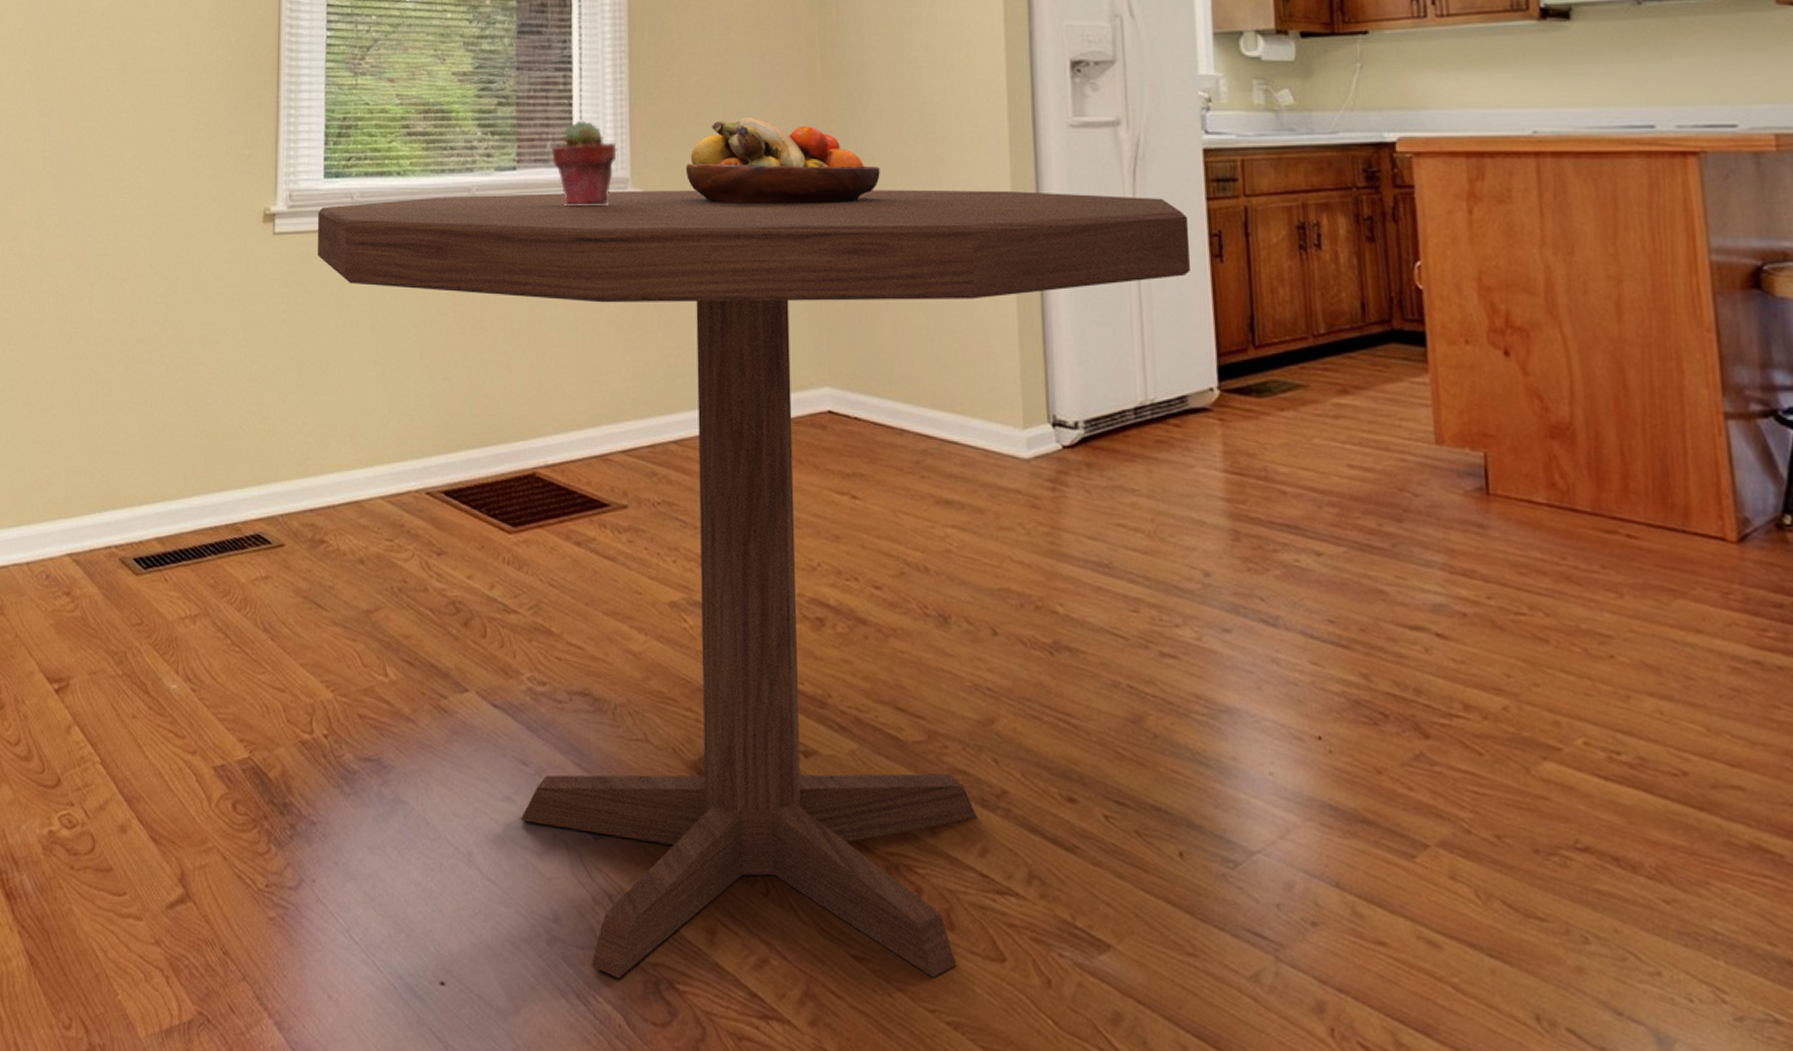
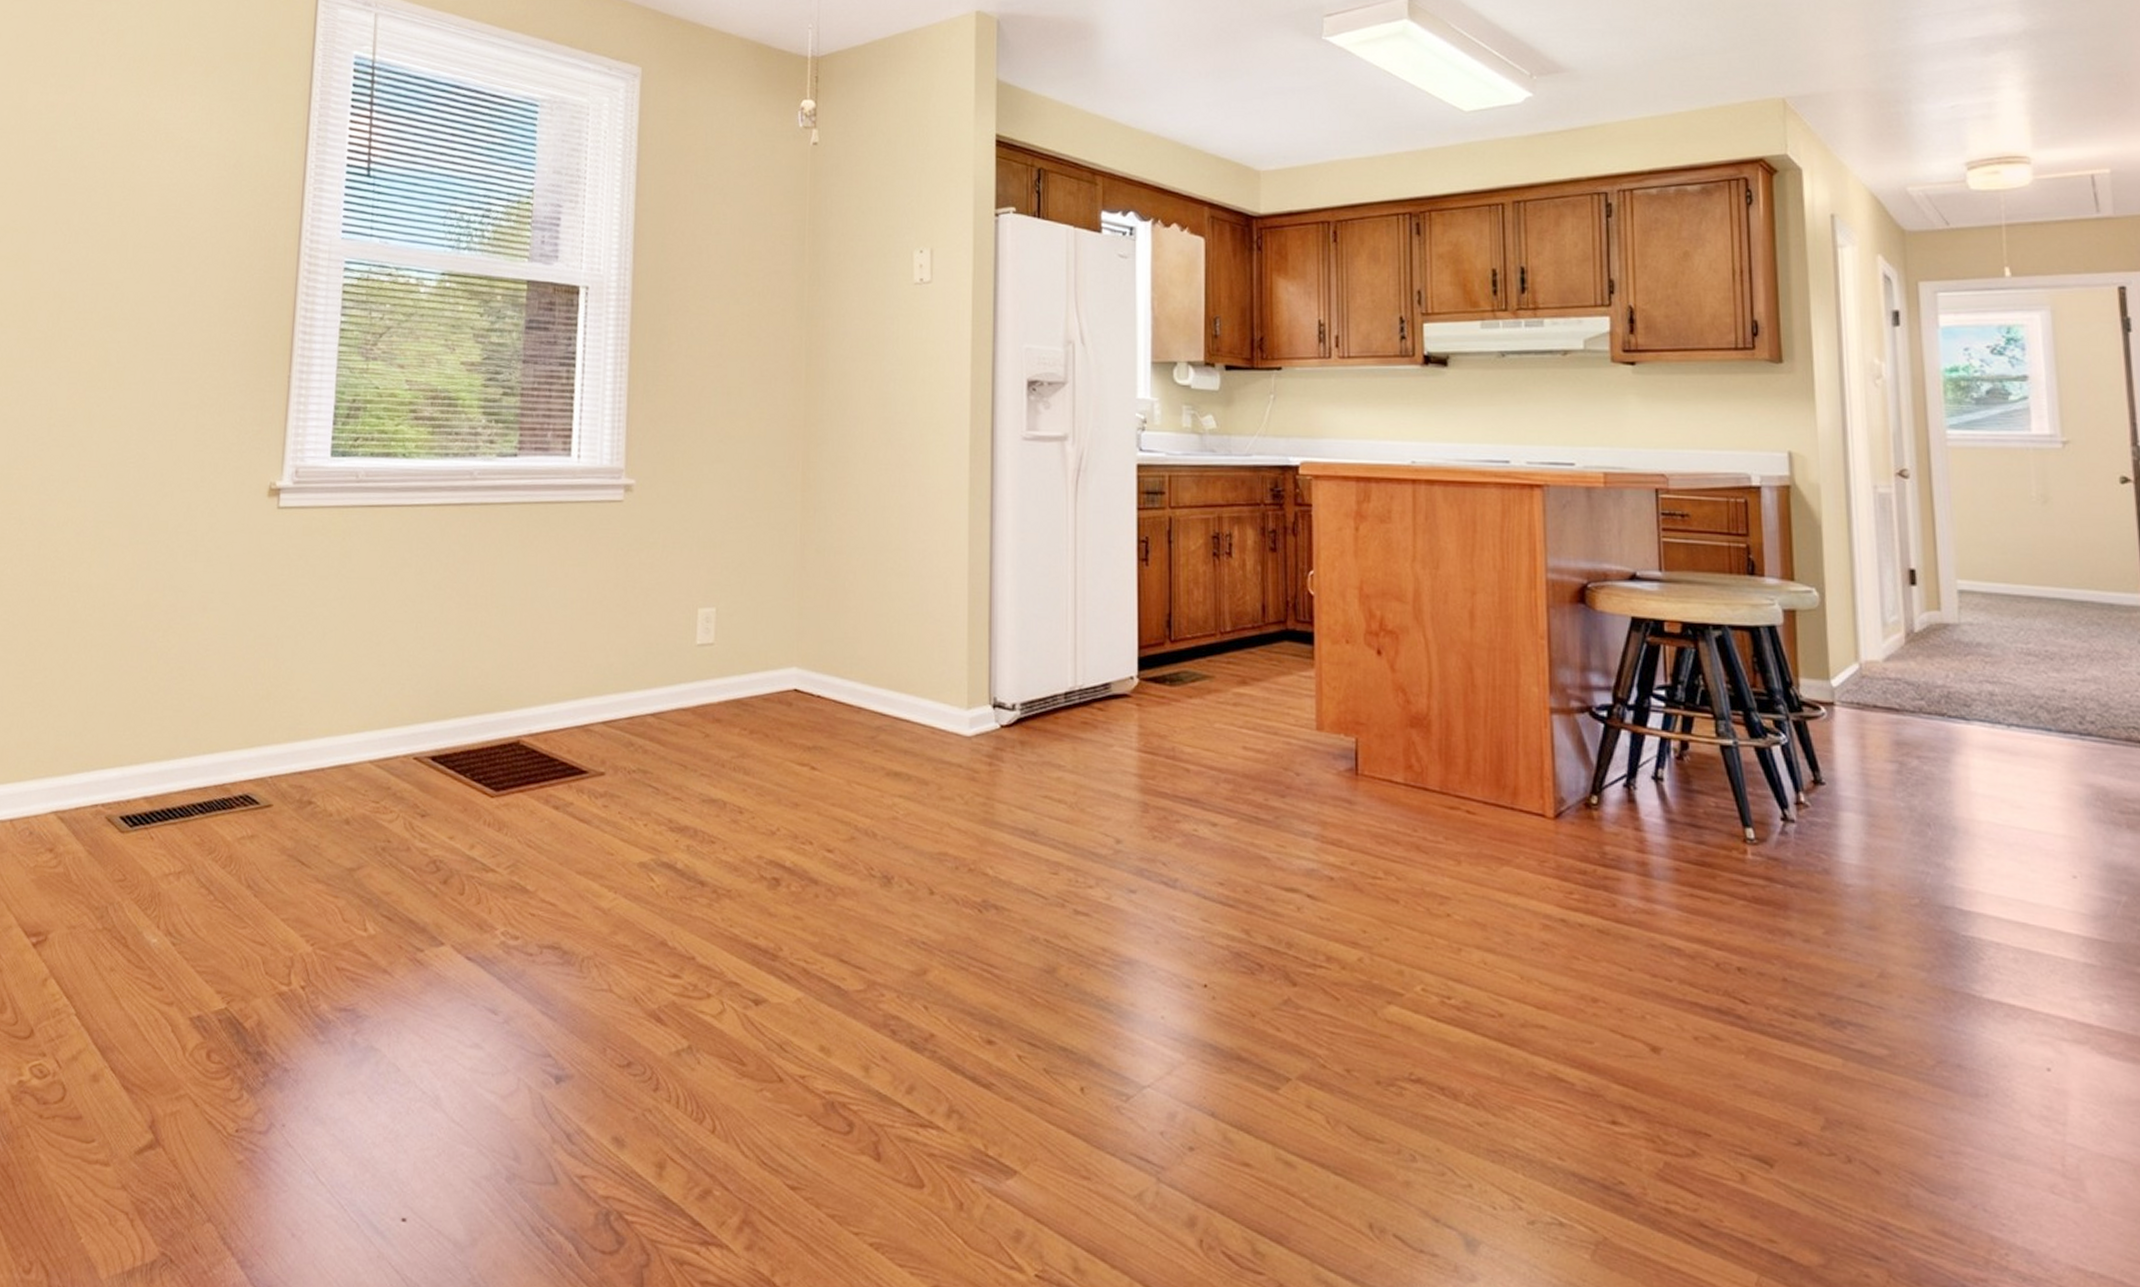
dining table: present [318,189,1191,978] -> none [320,479,1121,1211]
potted succulent: present [552,120,617,207] -> none [552,413,613,494]
fruit bowl: present [686,117,880,205] -> none [677,417,853,500]

